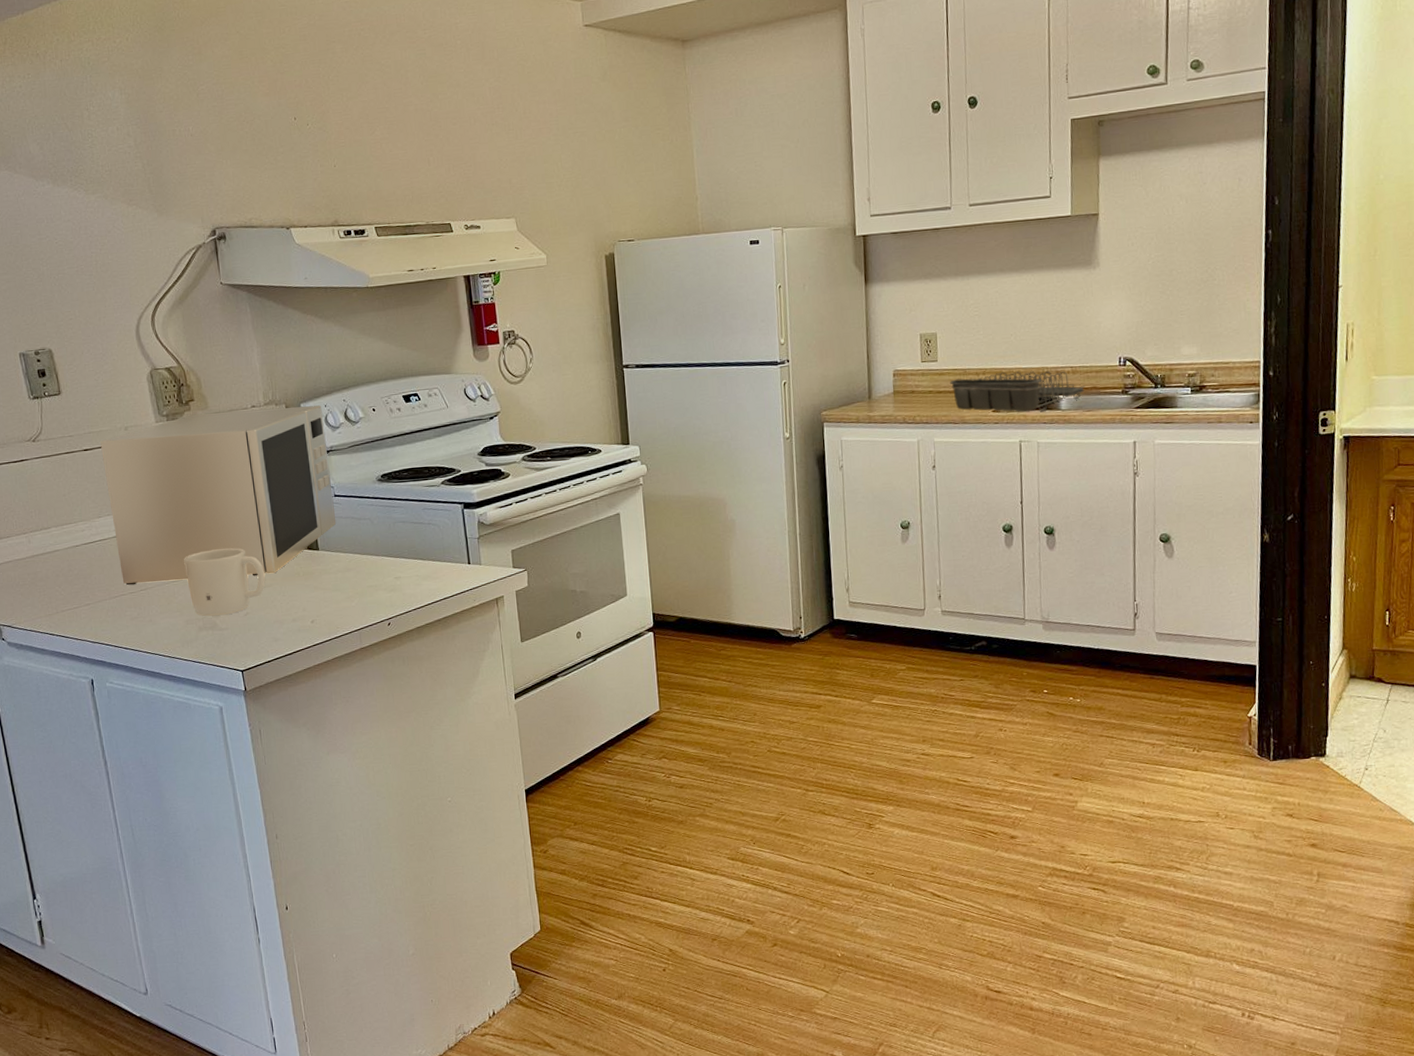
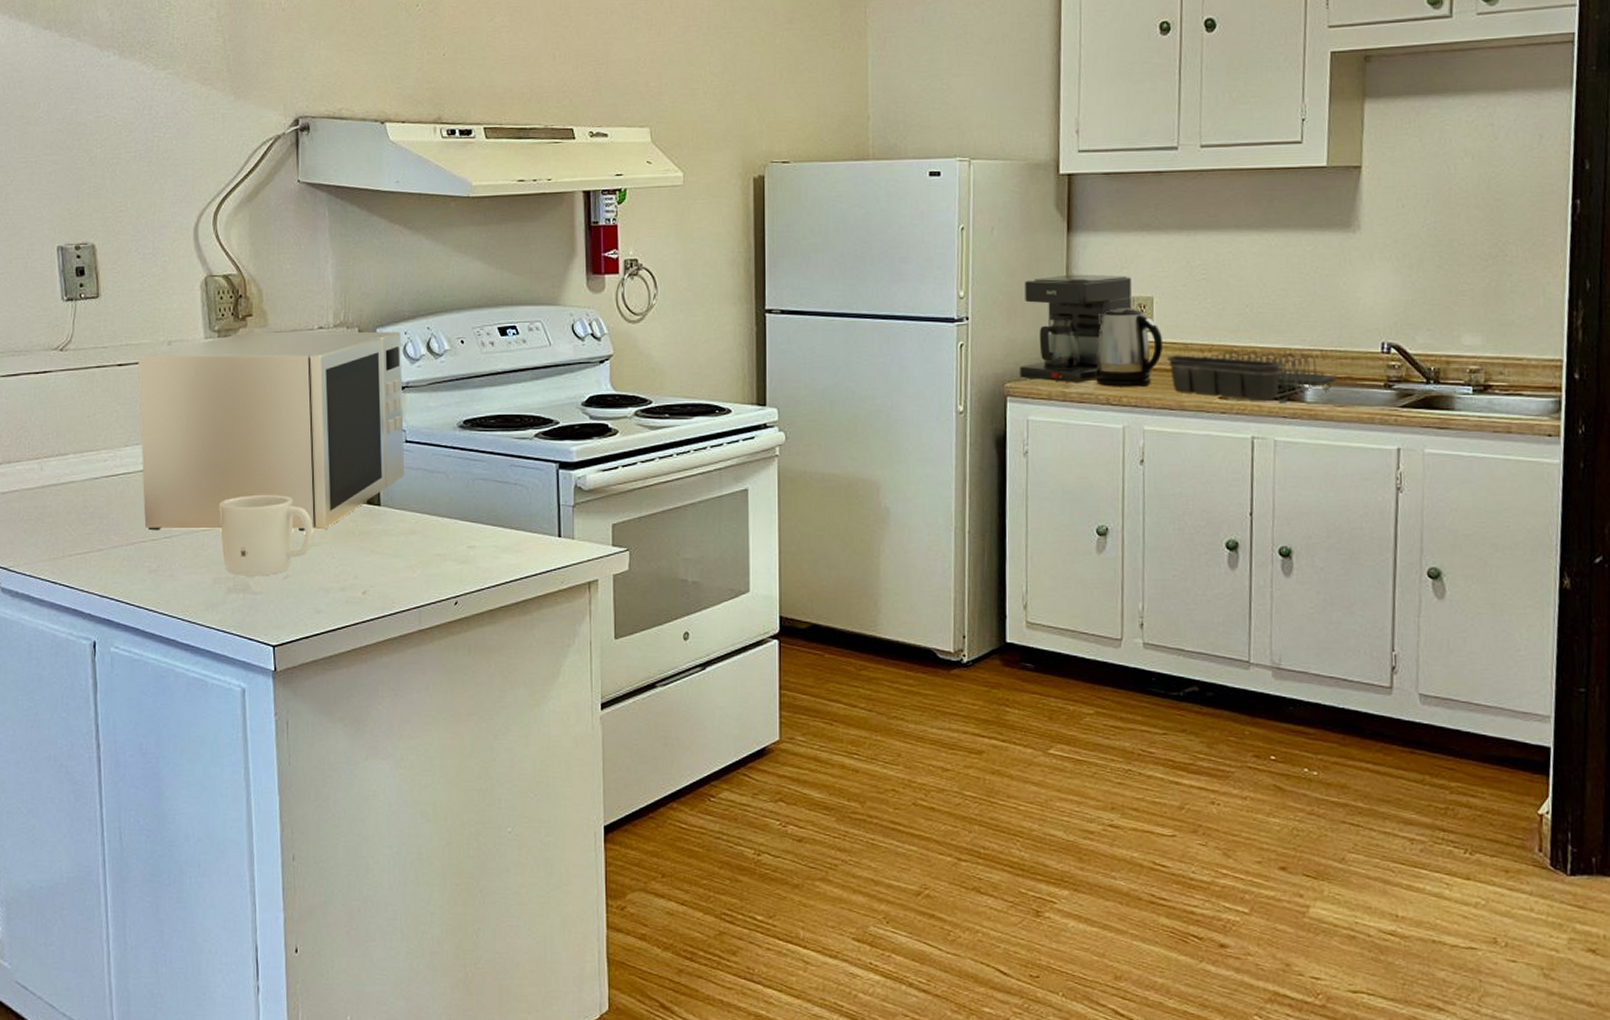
coffee maker: none [832,317,920,408] -> present [1019,274,1132,384]
kettle: none [893,343,947,410] -> present [1096,308,1164,389]

